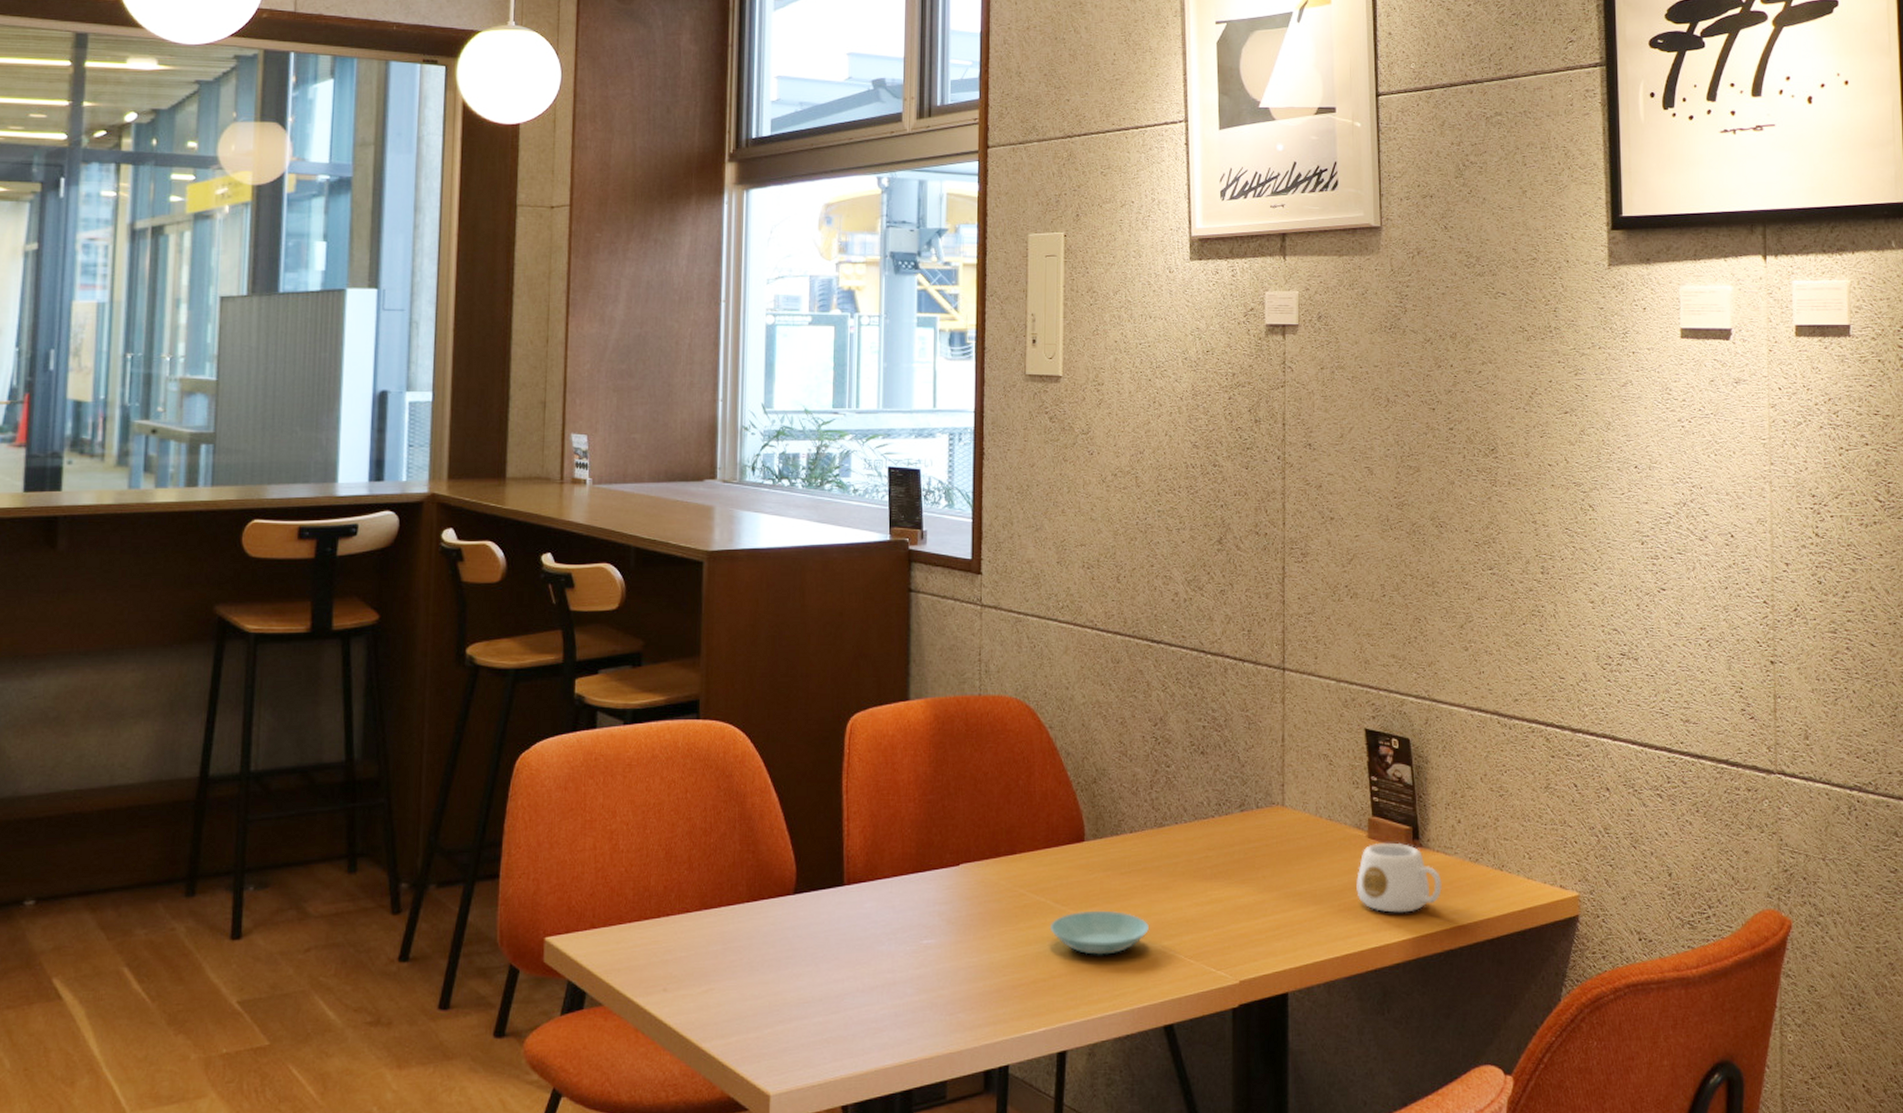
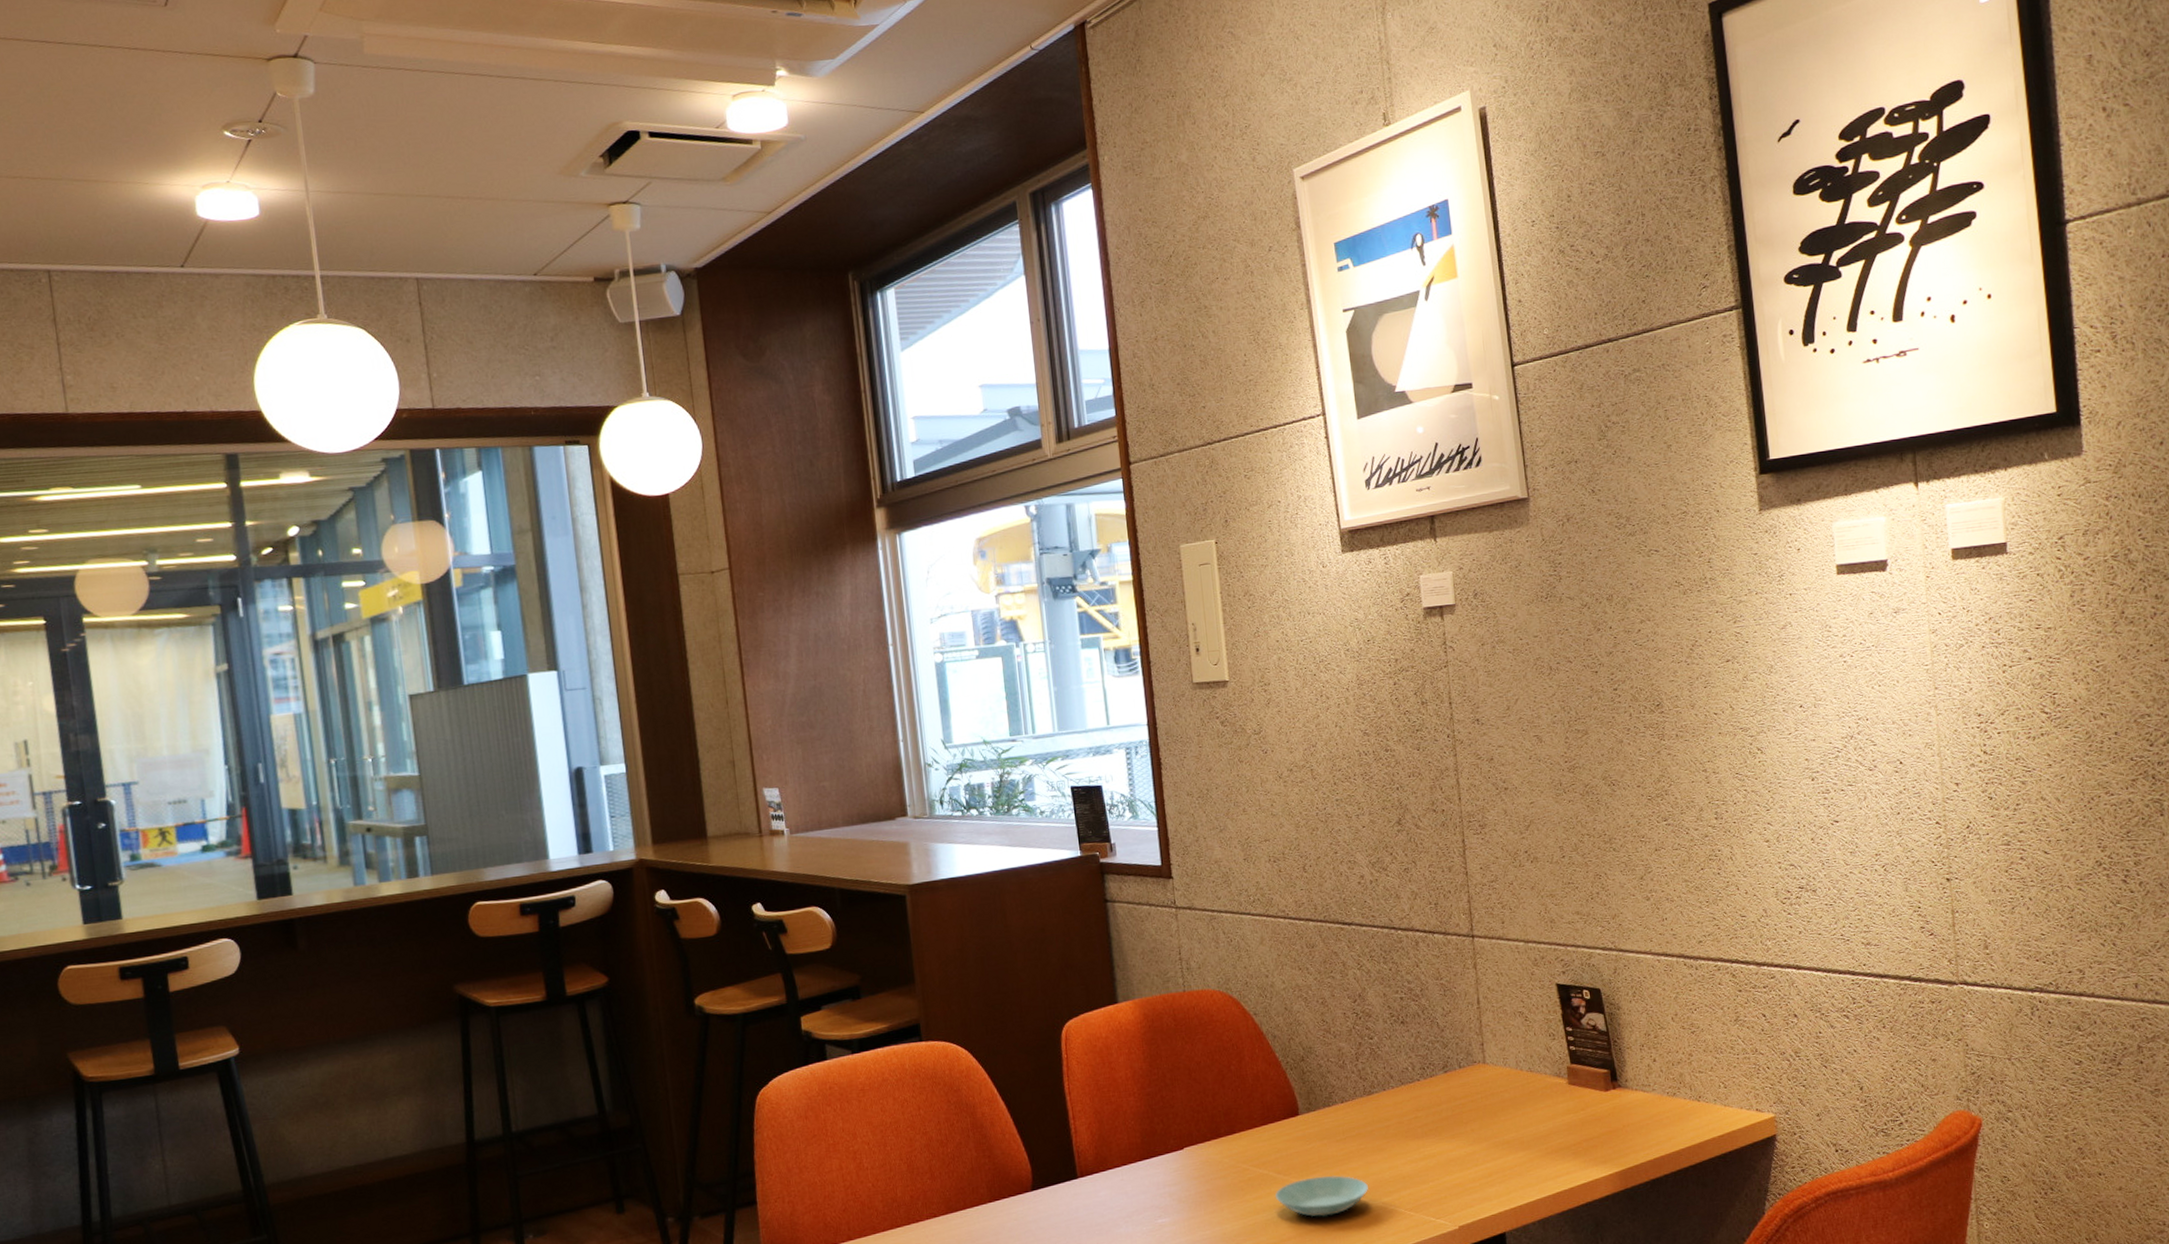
mug: present [1357,842,1442,913] -> none [1561,1085,1643,1151]

